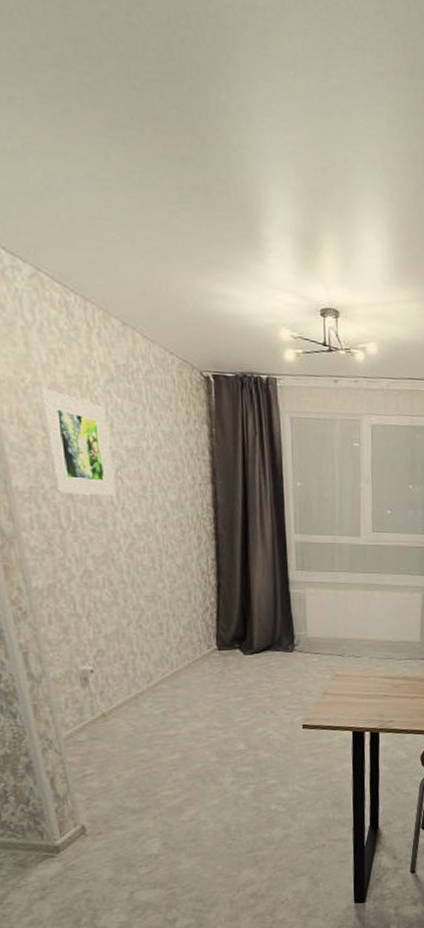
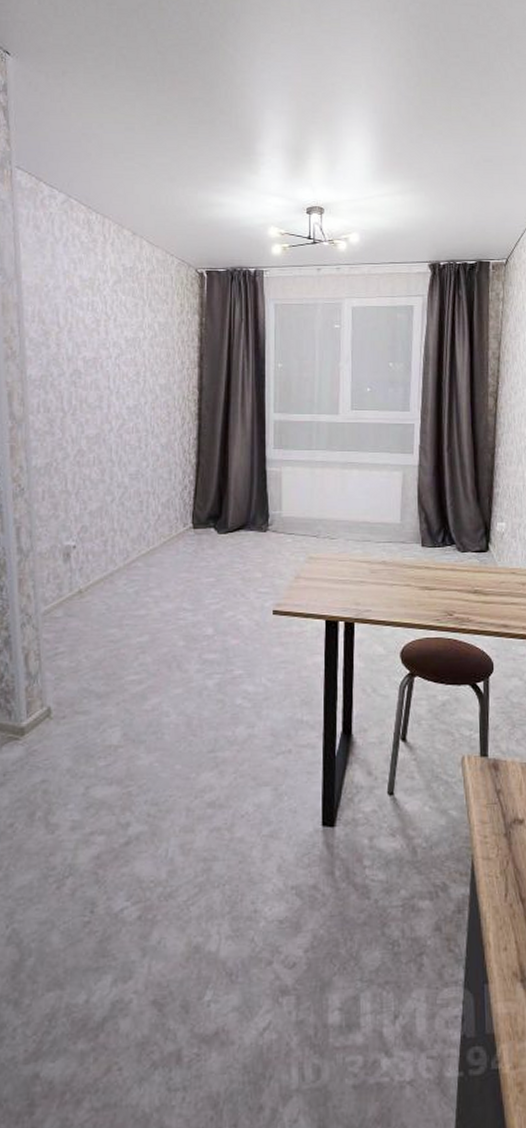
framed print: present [39,388,115,497] -> none [59,292,113,382]

